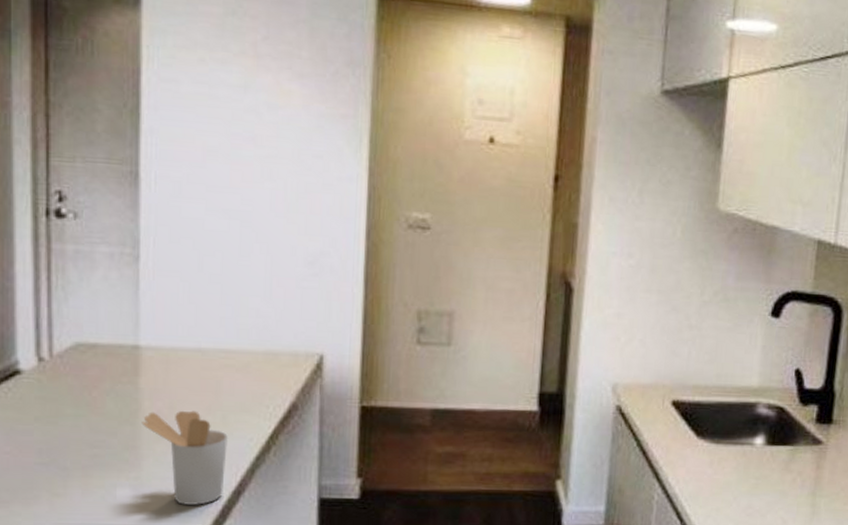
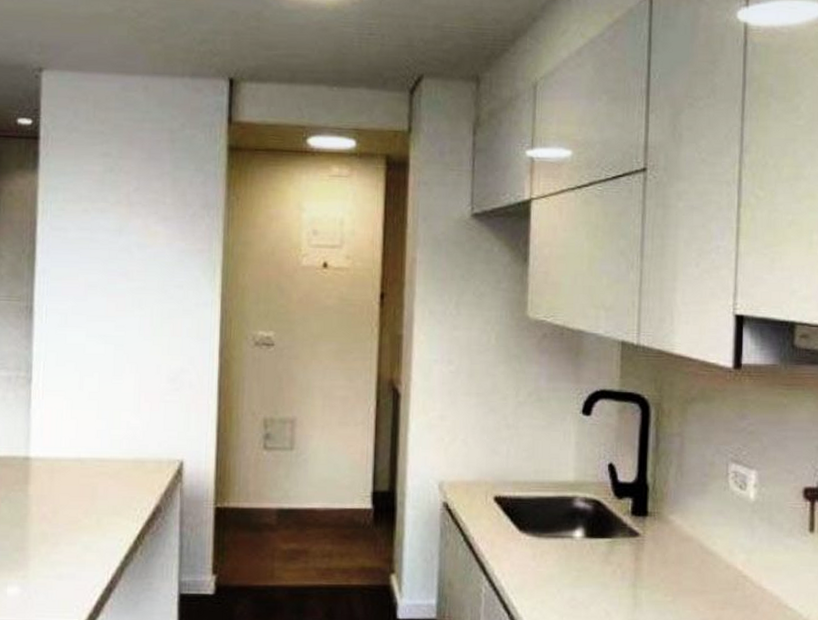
utensil holder: present [141,410,229,505] -> none [29,514,103,601]

